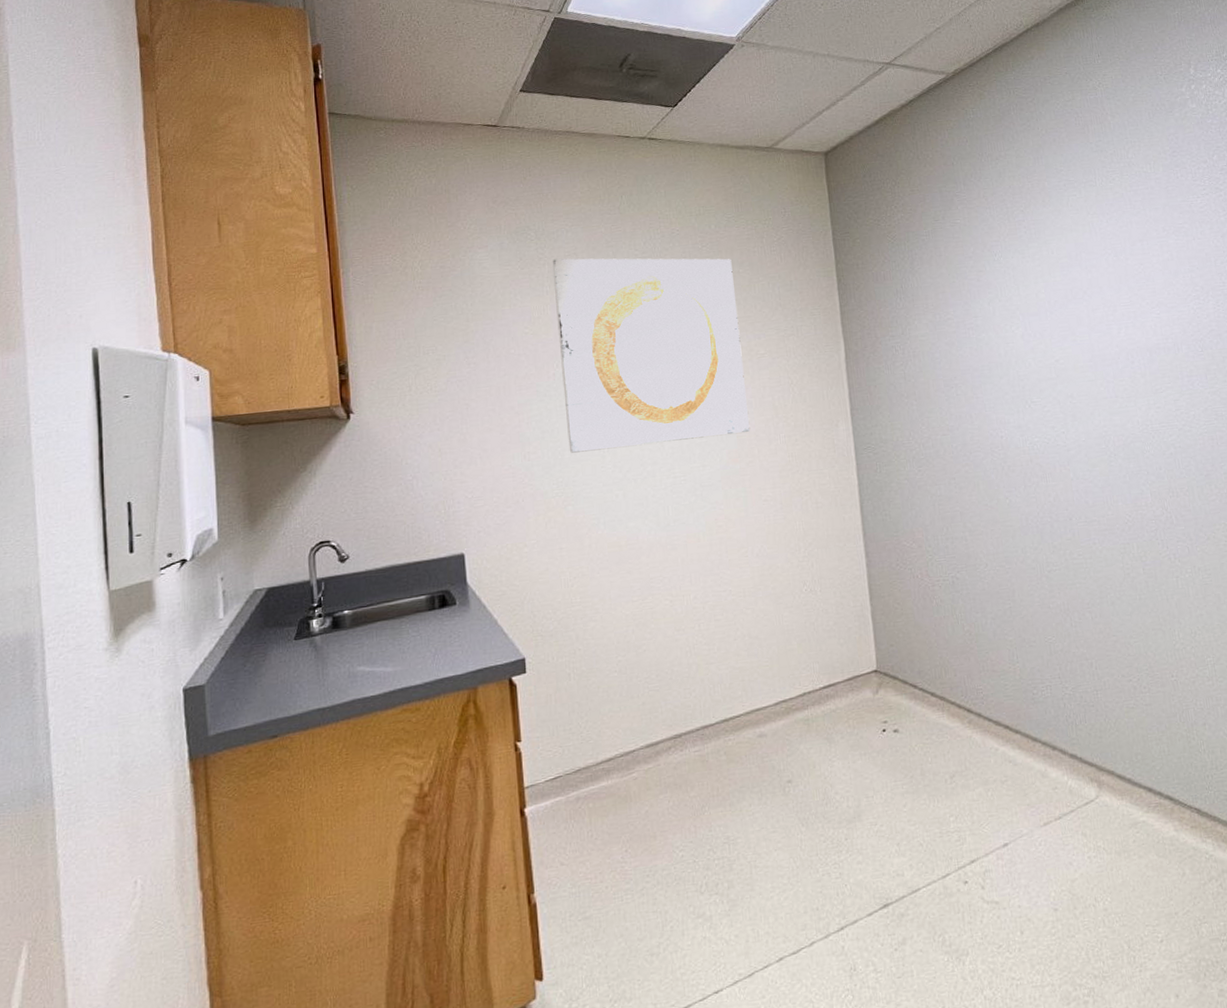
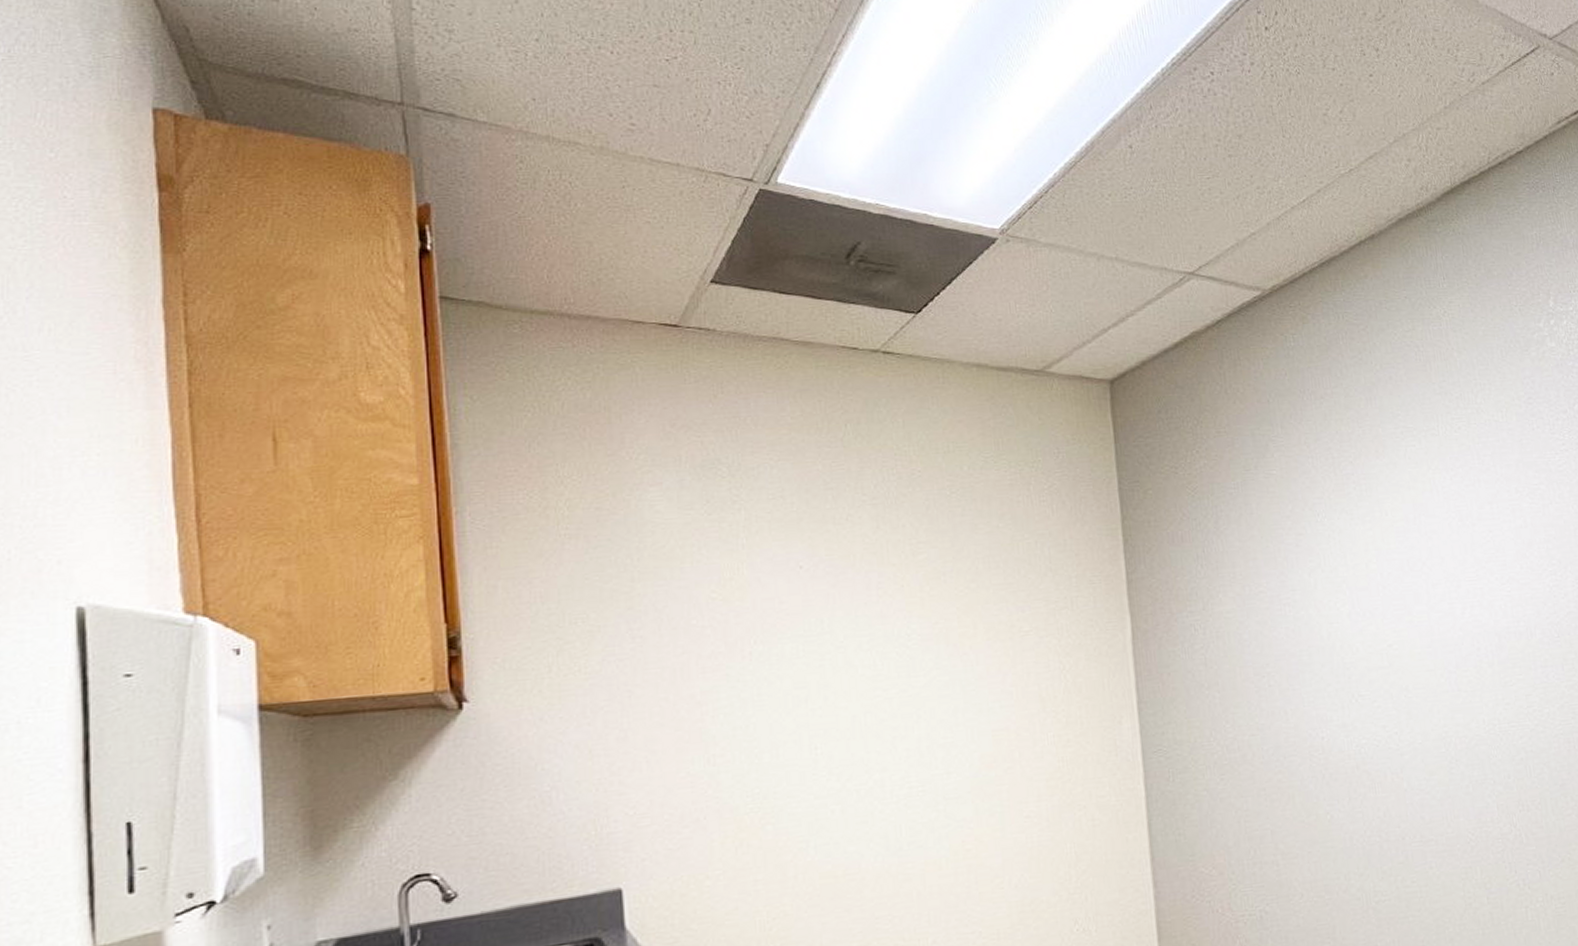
wall art: present [552,258,751,453] -> none [750,502,1010,756]

